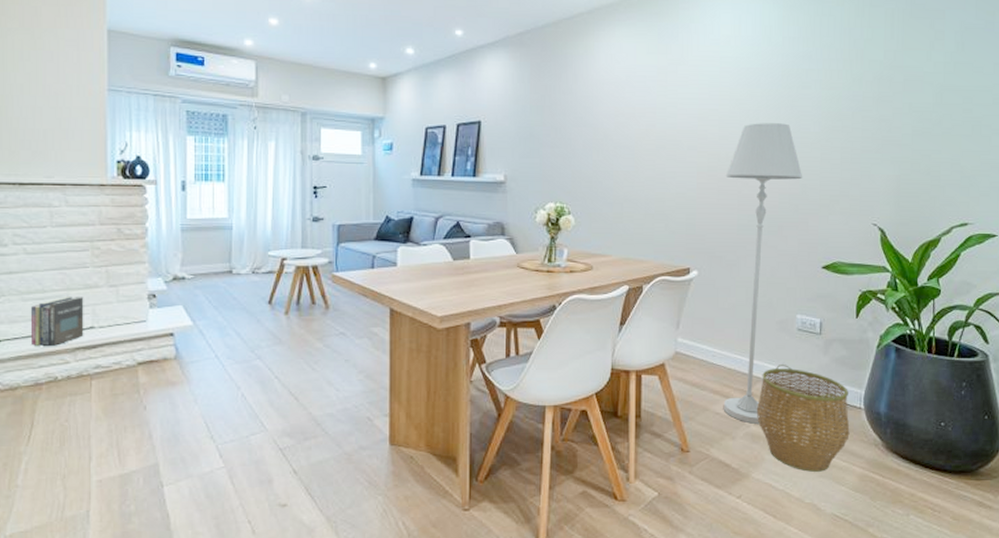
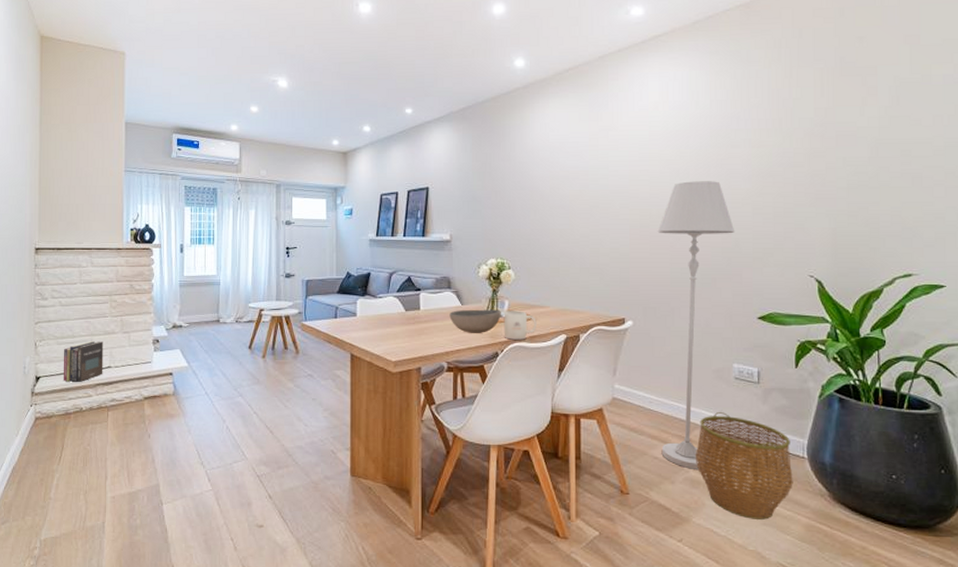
bowl: none [502,258,560,285] -> present [449,309,501,333]
mug: none [562,260,597,291] -> present [504,311,537,340]

